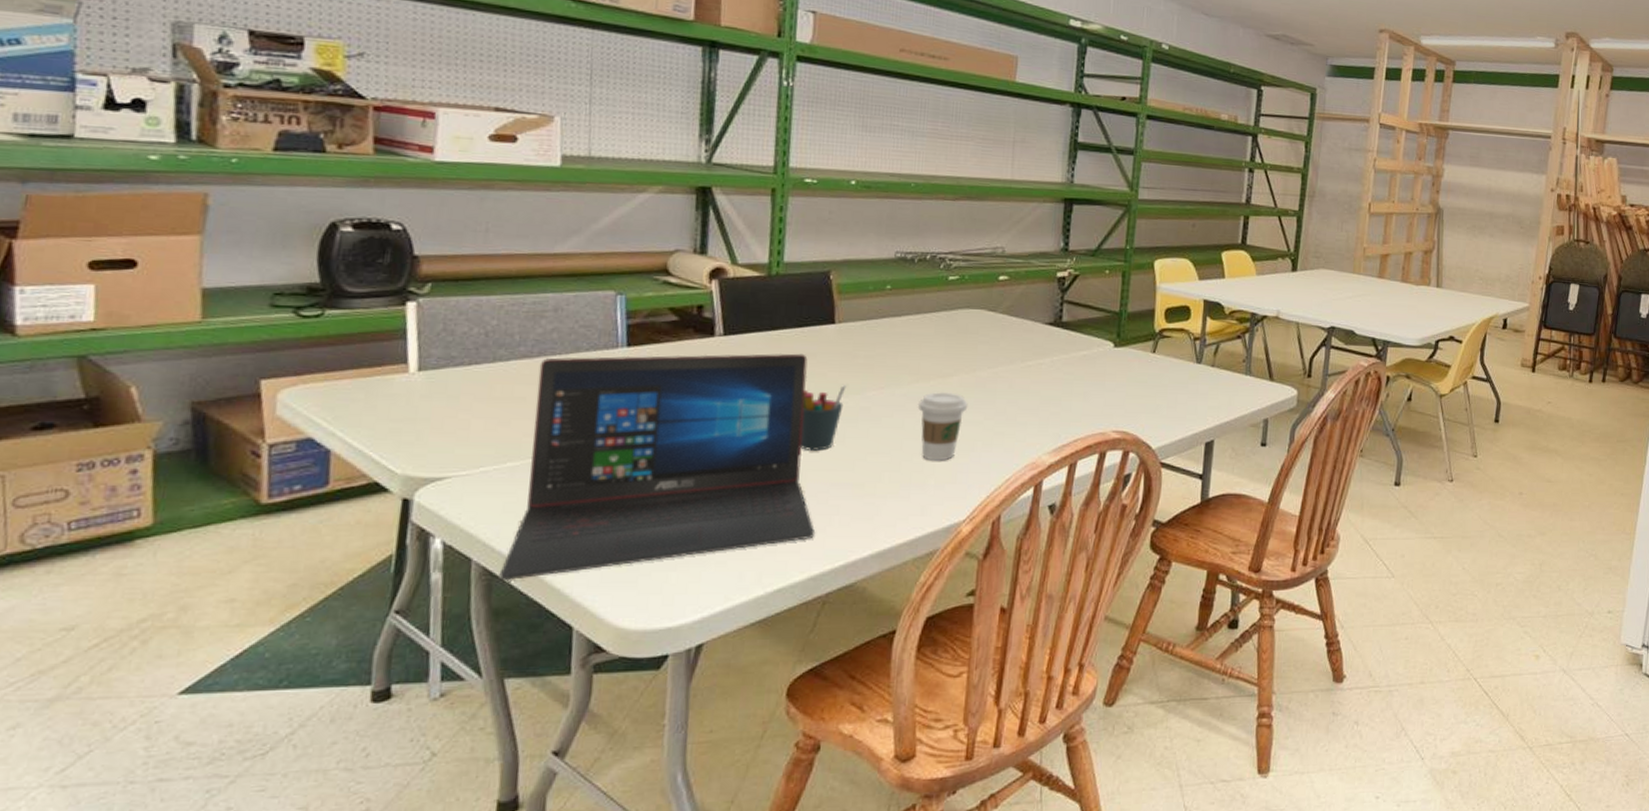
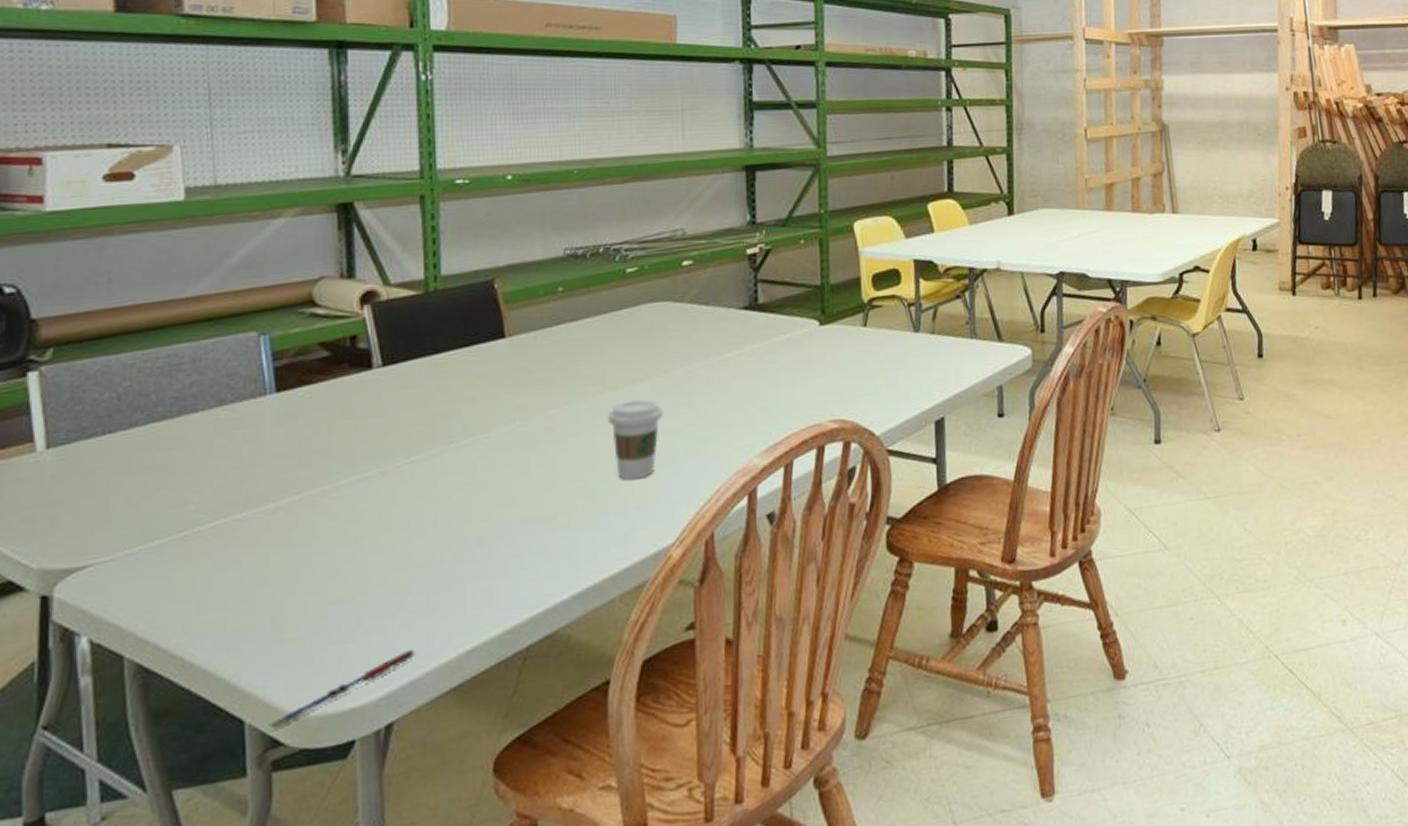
laptop: present [499,353,816,580] -> none [156,376,508,676]
pen: none [593,583,728,638] -> present [268,649,415,730]
pen holder: present [800,385,847,451] -> none [478,406,525,485]

